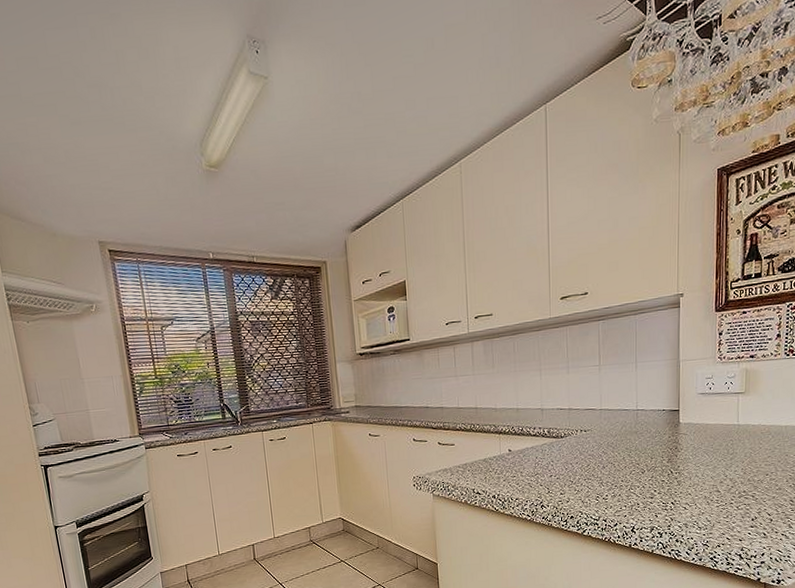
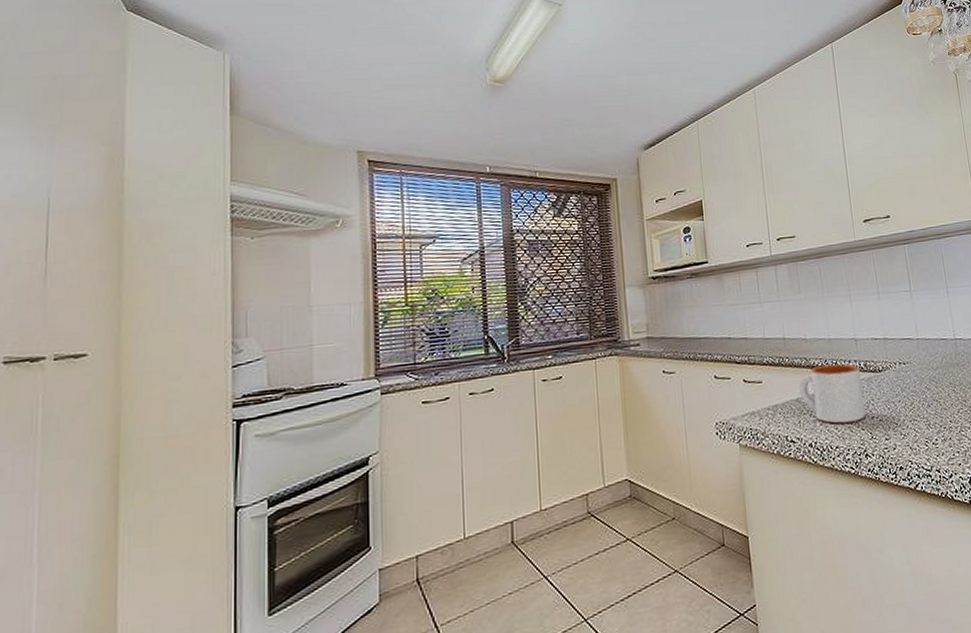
mug: none [486,430,545,480] -> present [798,364,866,424]

